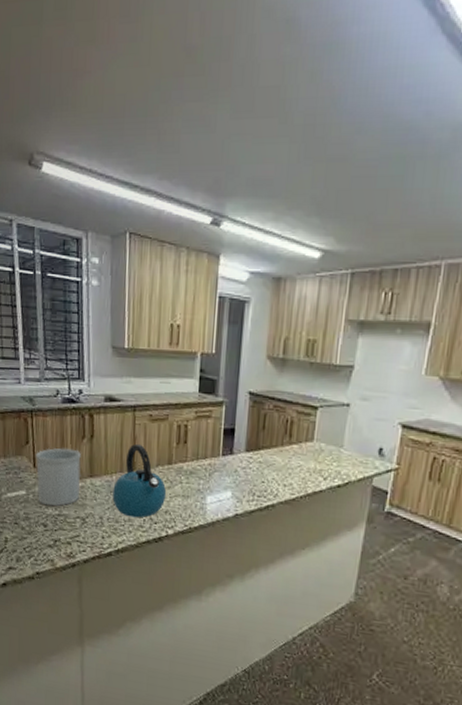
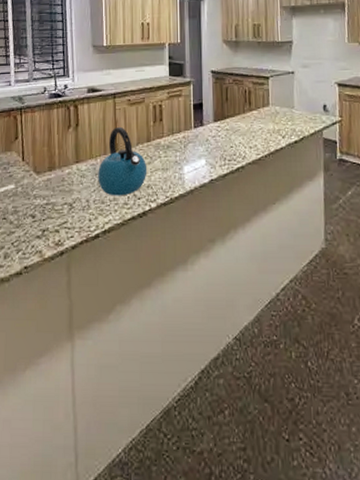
utensil holder: present [35,448,81,507] -> none [24,138,68,196]

